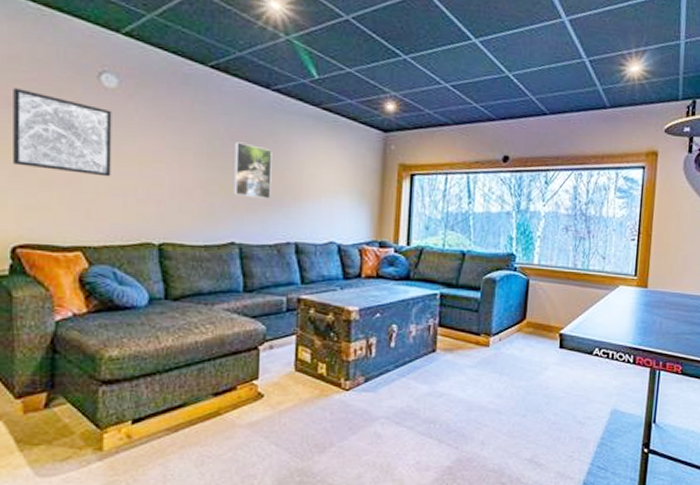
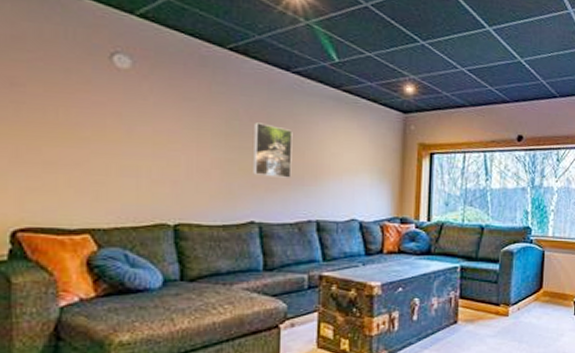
wall art: present [13,88,112,177] -> none [15,68,125,158]

